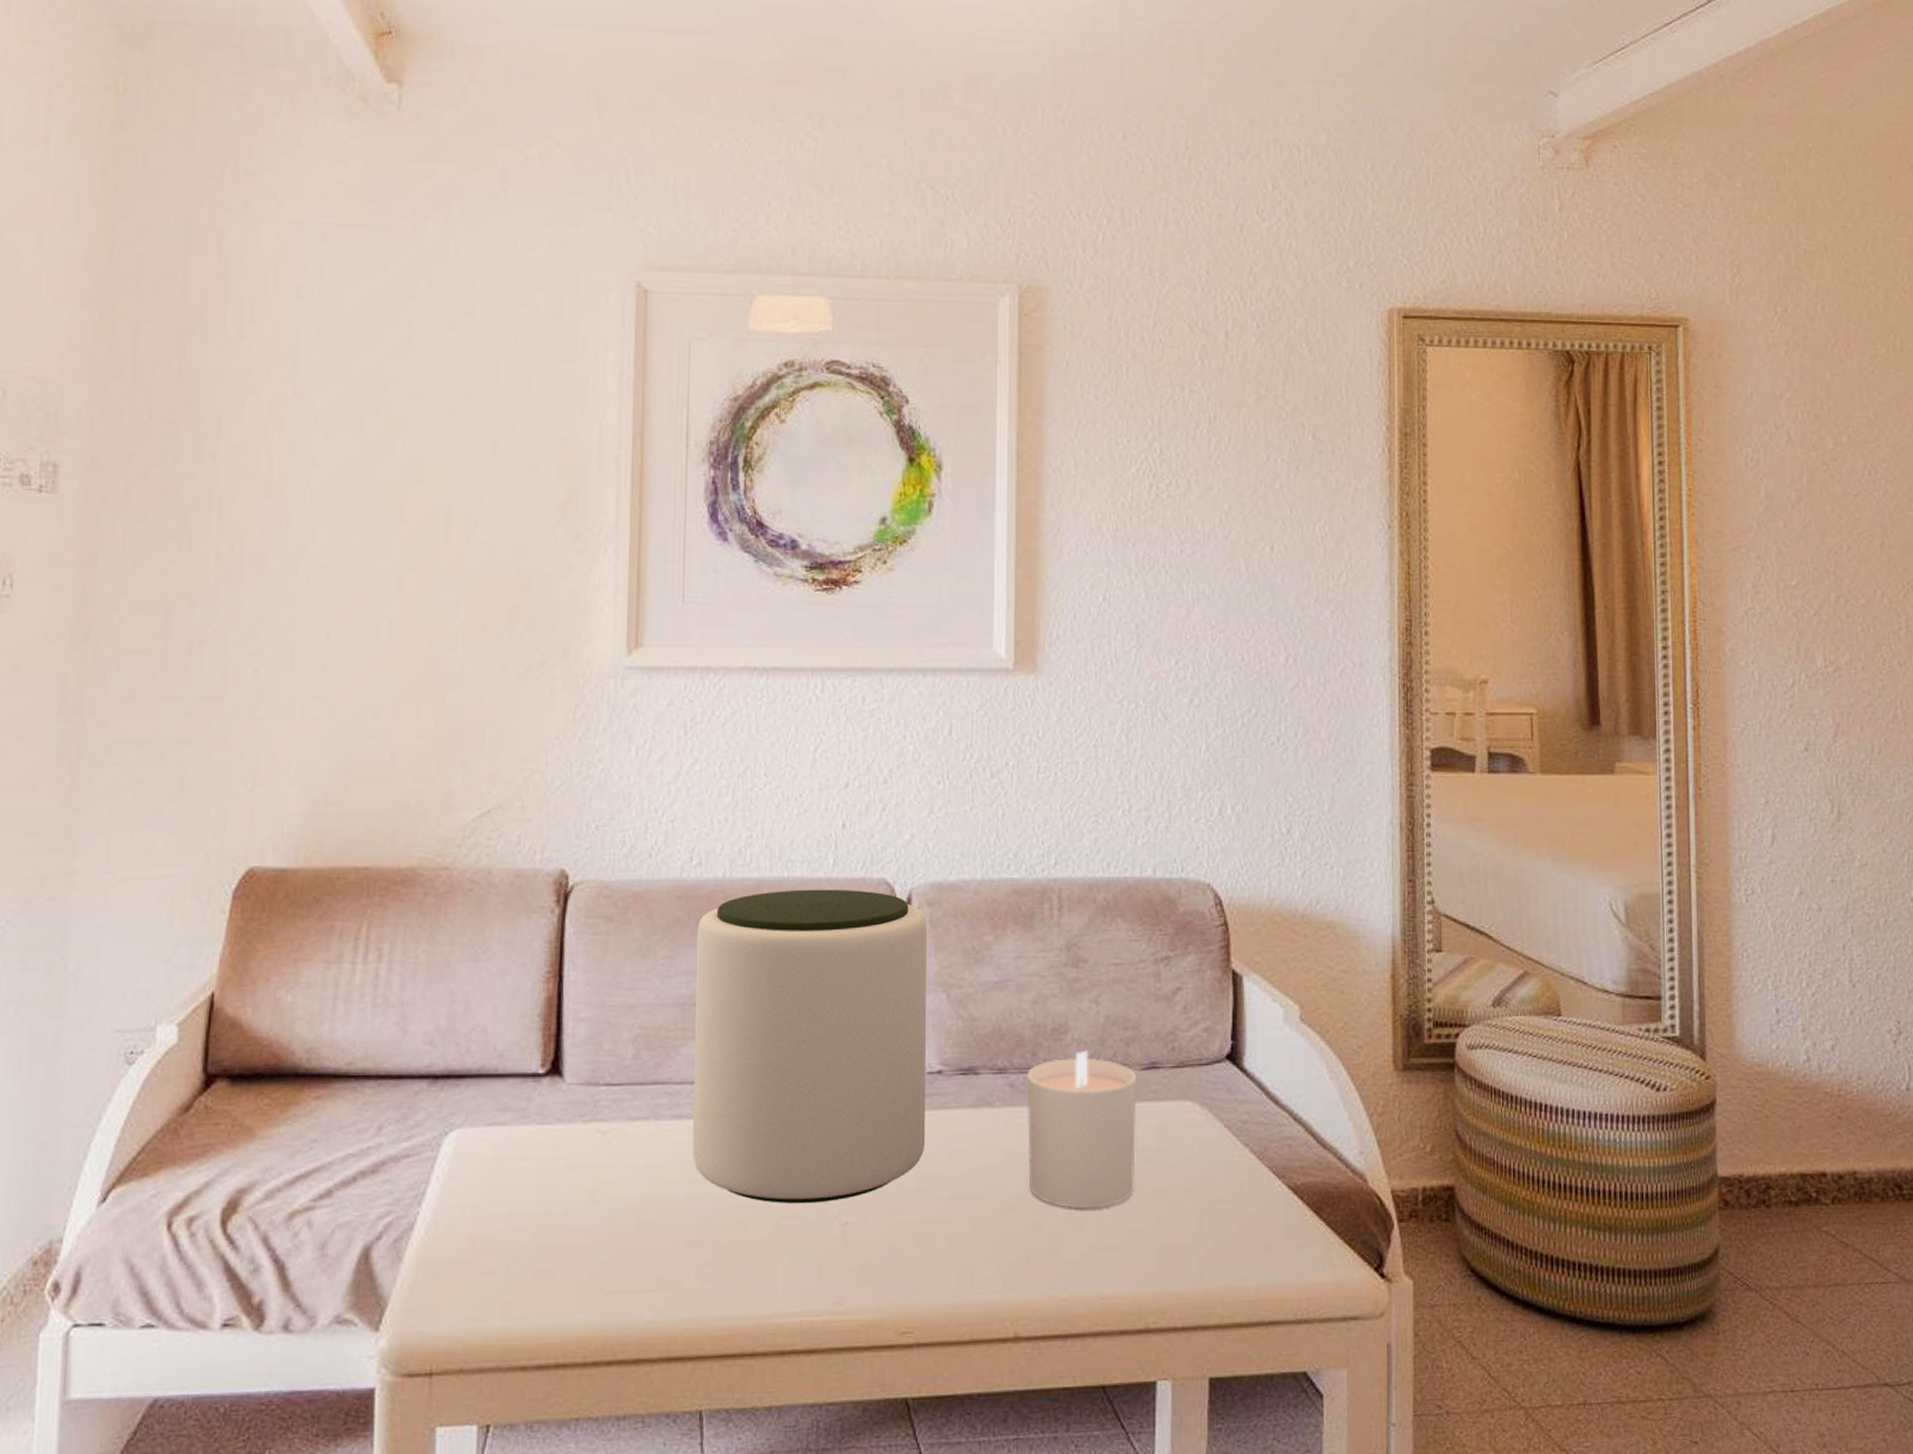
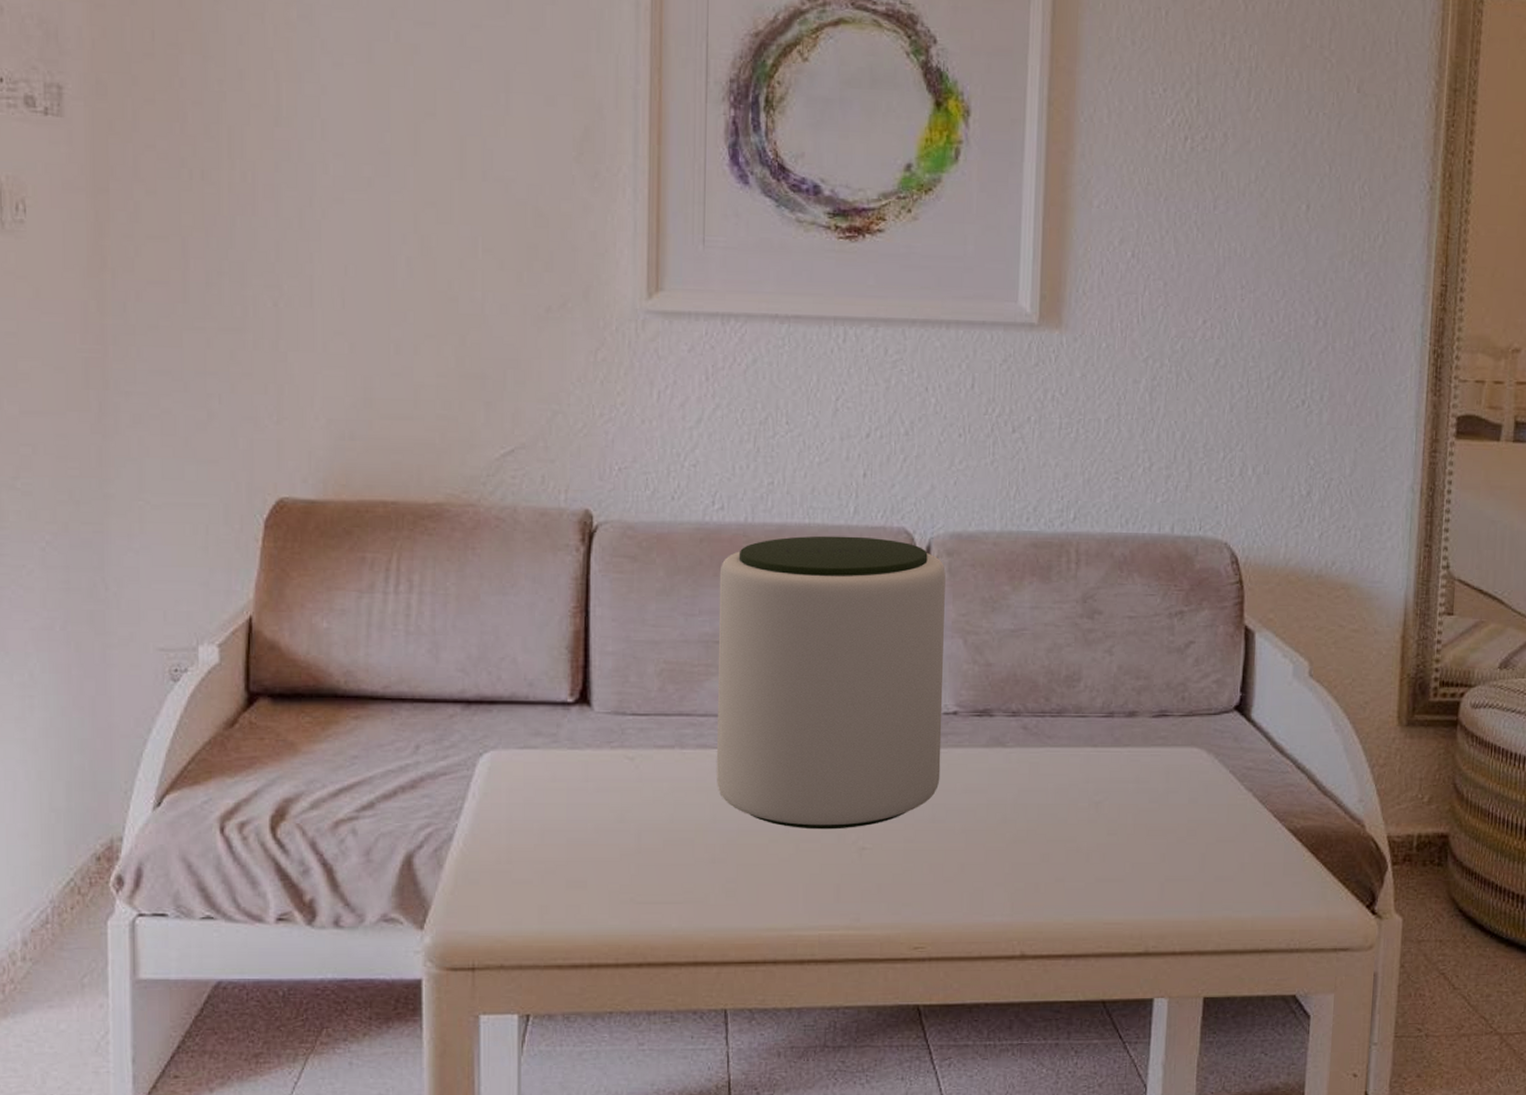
candle: present [1026,1050,1137,1209] -> none [1038,697,1147,843]

